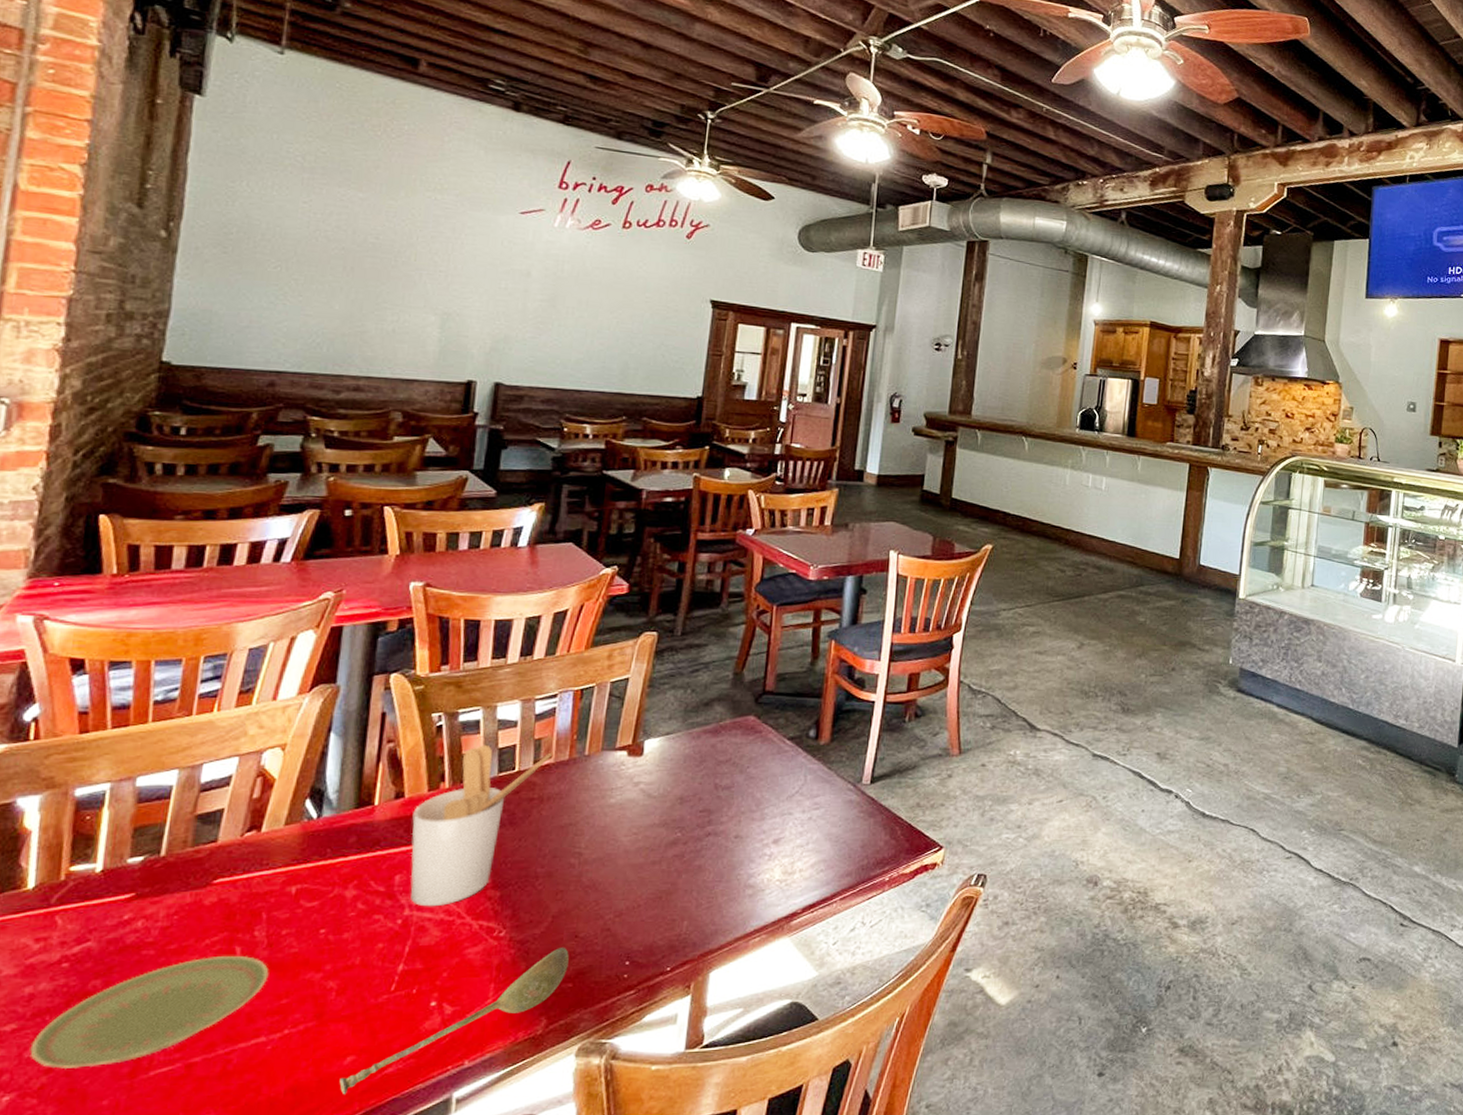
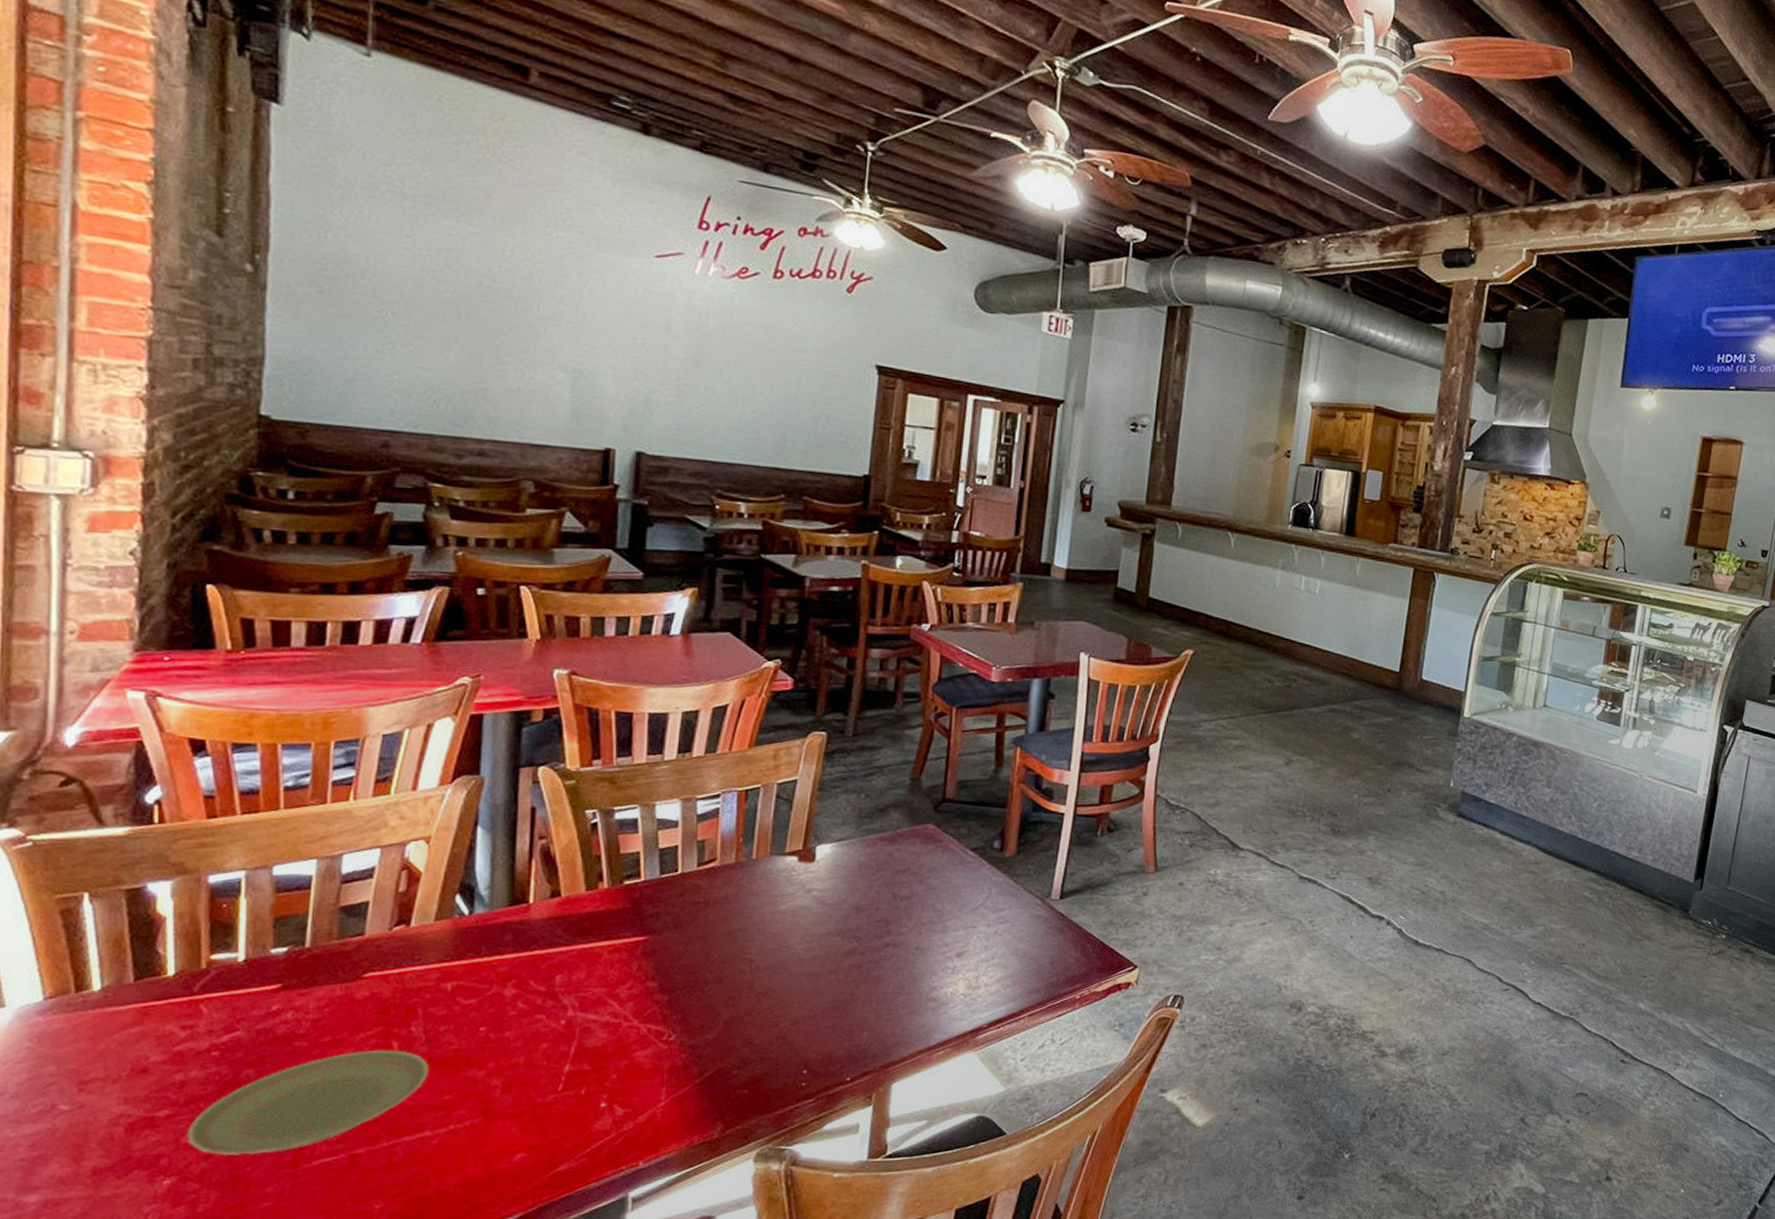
soupspoon: present [339,948,569,1095] -> none [510,1054,743,1191]
utensil holder: present [410,744,553,907] -> none [570,844,718,1009]

